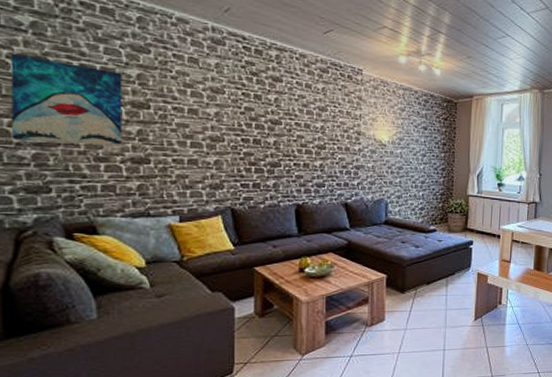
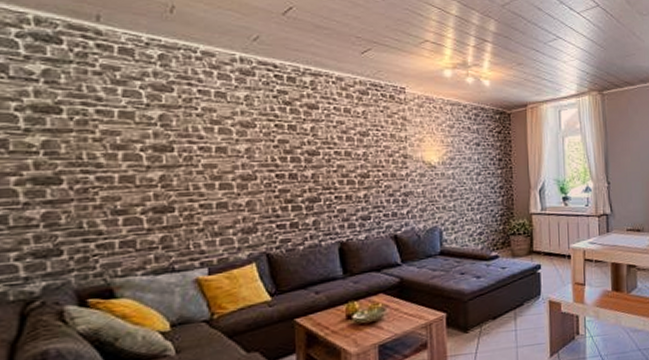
wall art: present [11,53,123,146] -> none [18,105,143,199]

